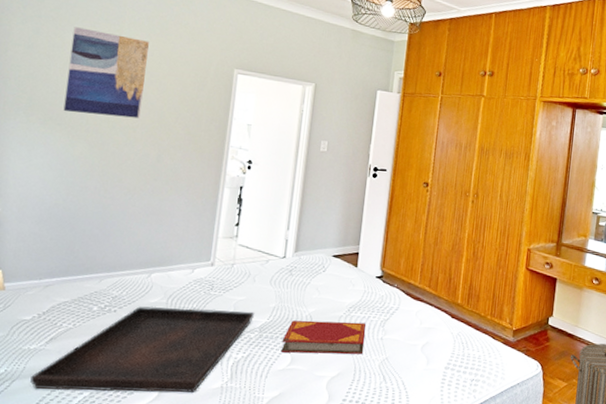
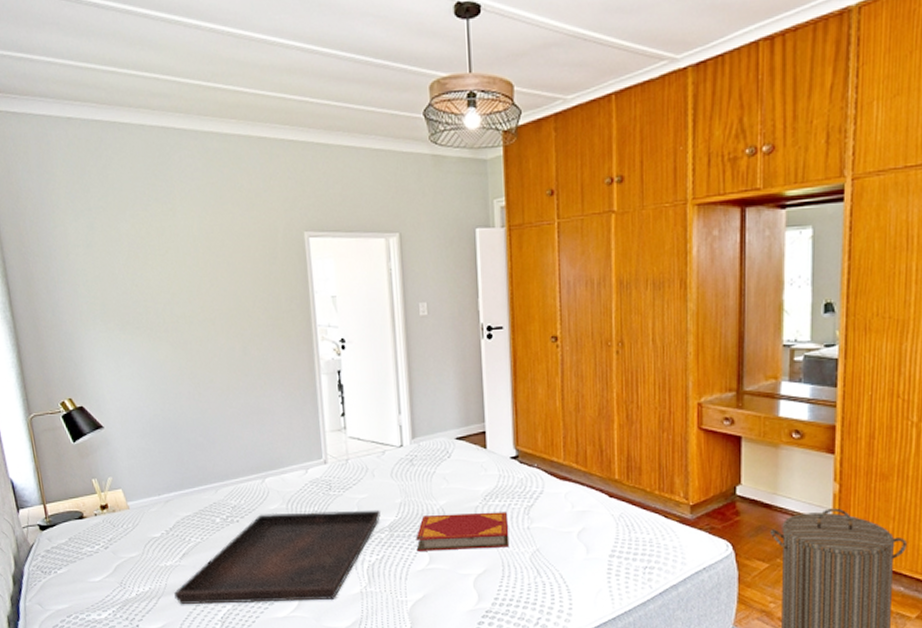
wall art: present [63,27,149,119] -> none [126,213,216,312]

